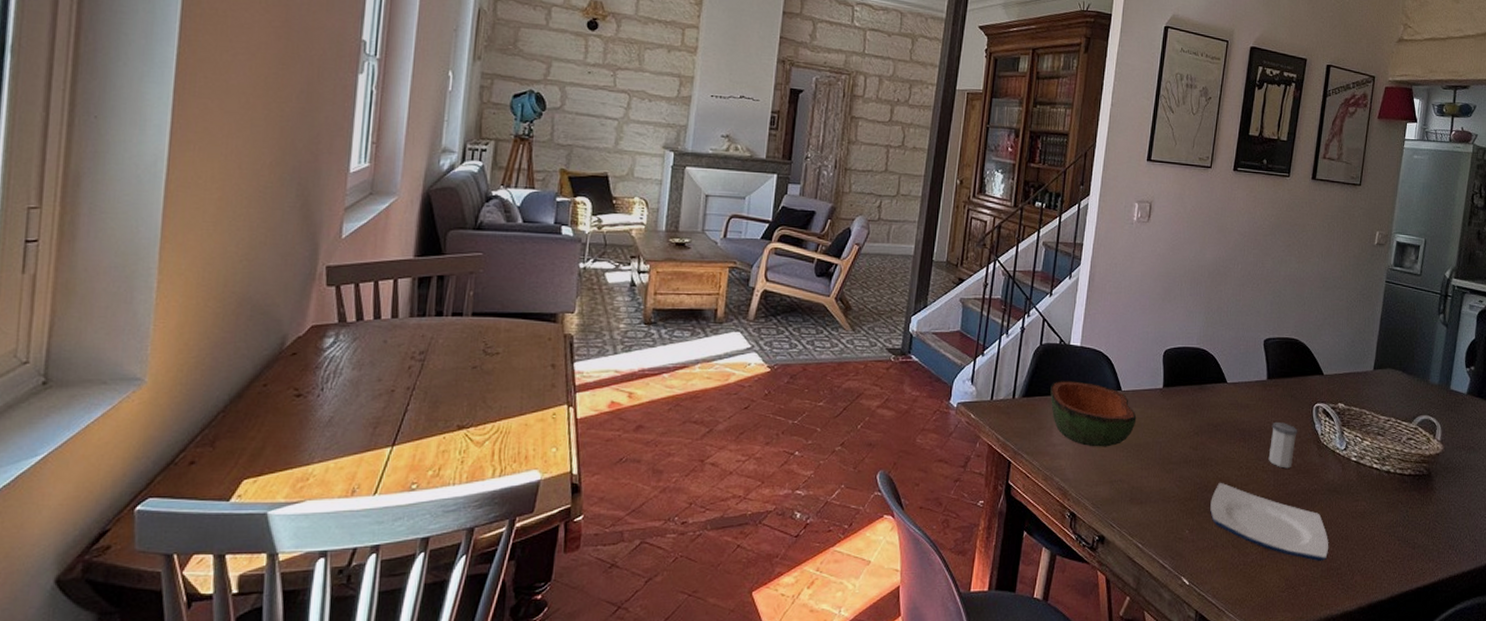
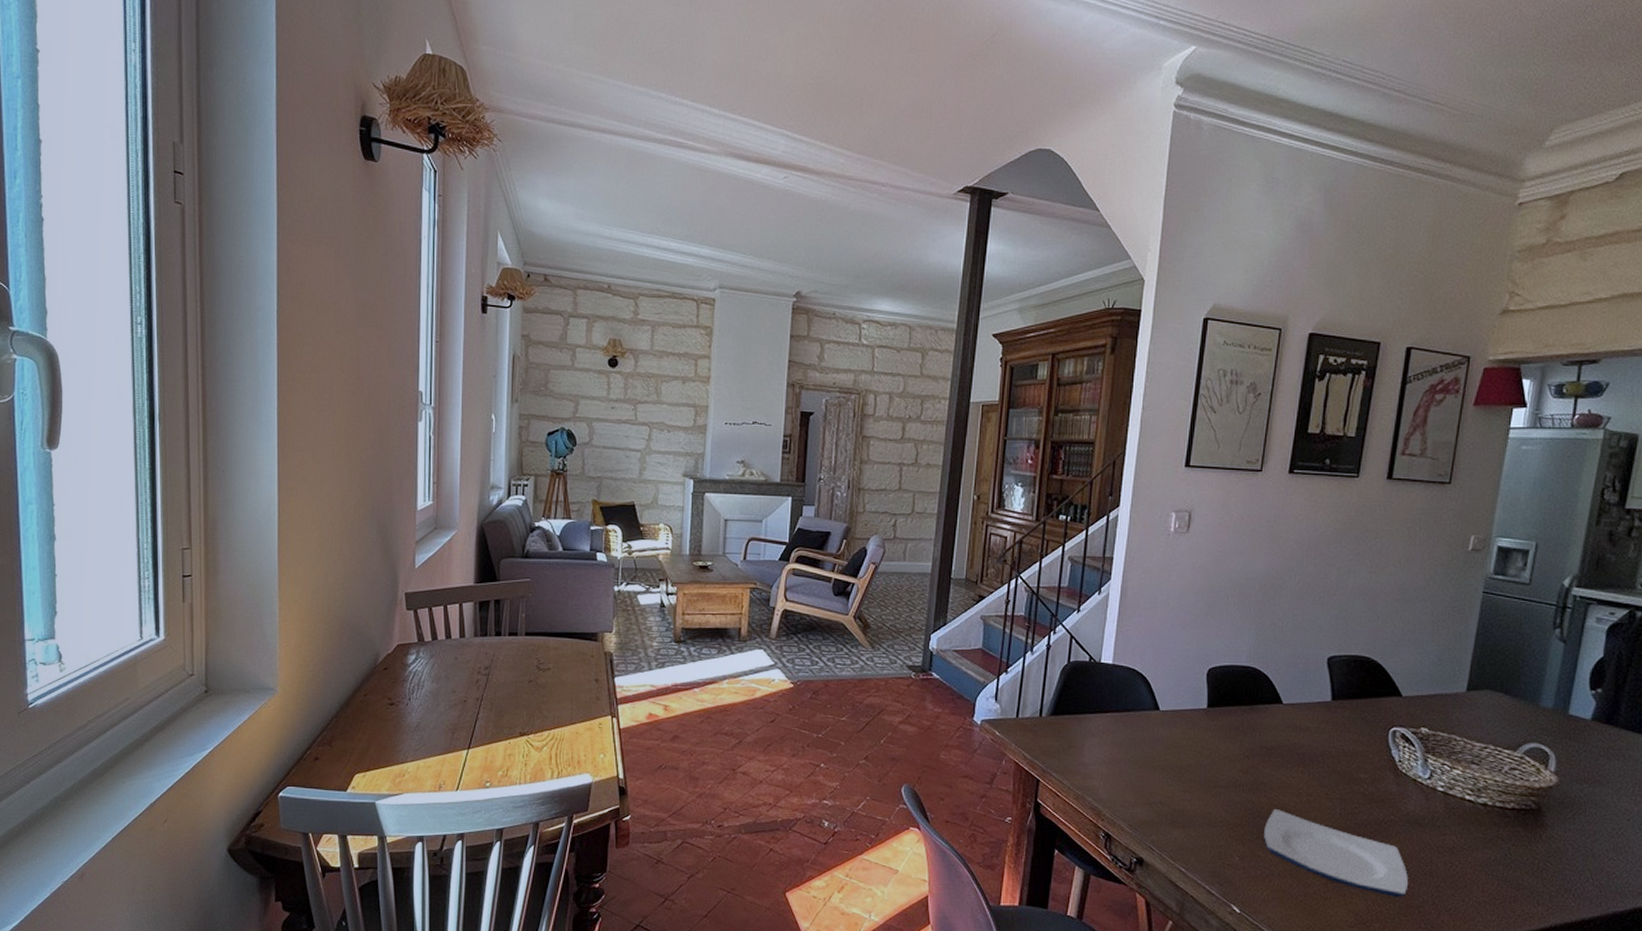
bowl: present [1050,380,1137,447] -> none [1080,698,1177,768]
salt shaker: present [1268,421,1298,469] -> none [1333,746,1370,797]

